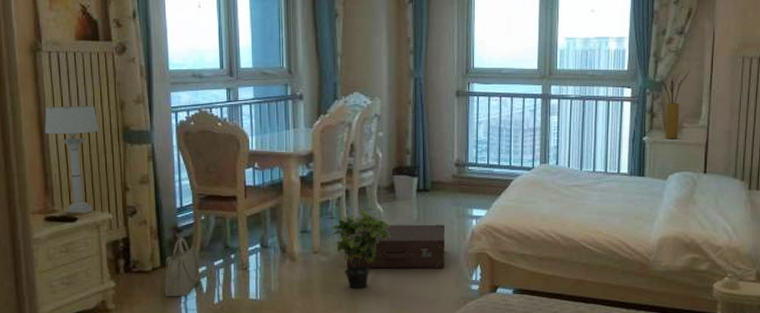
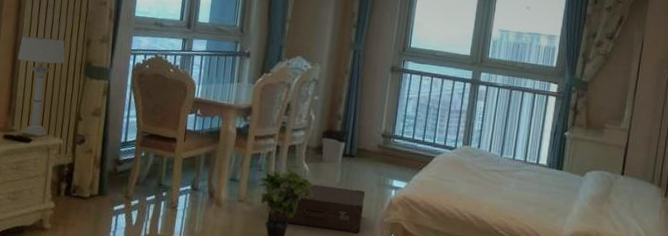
handbag: present [164,237,201,297] -> none [97,169,133,226]
vase: present [660,70,690,140] -> none [586,74,616,139]

